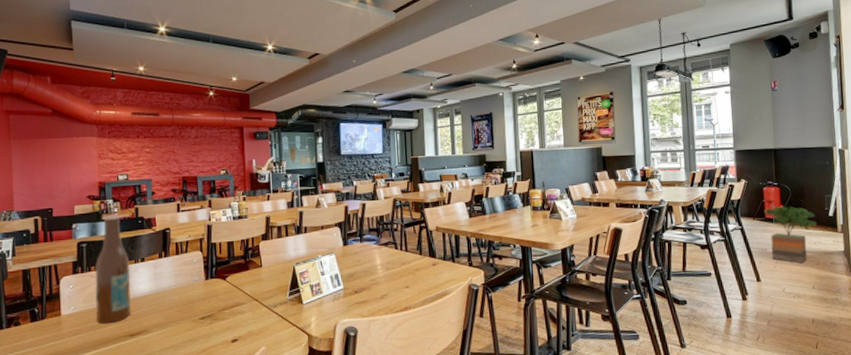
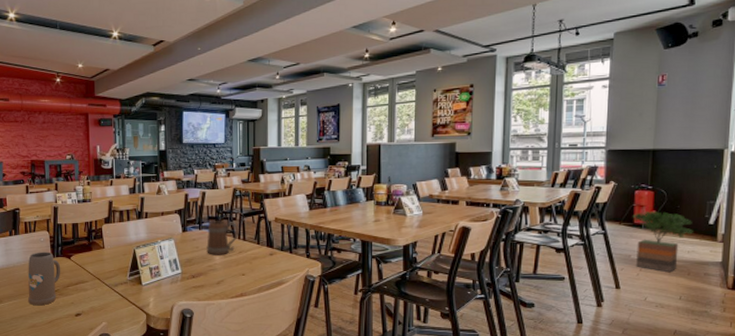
beer mug: none [179,273,216,333] -> present [28,252,61,305]
beer mug: none [368,231,401,269] -> present [206,220,239,257]

